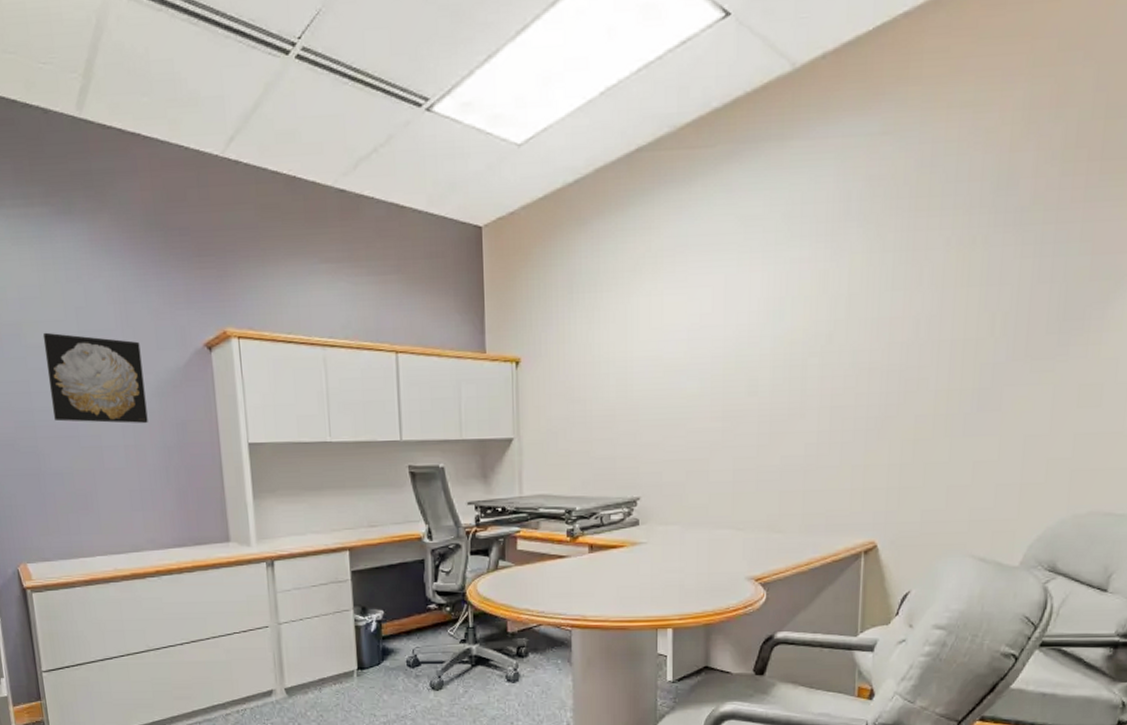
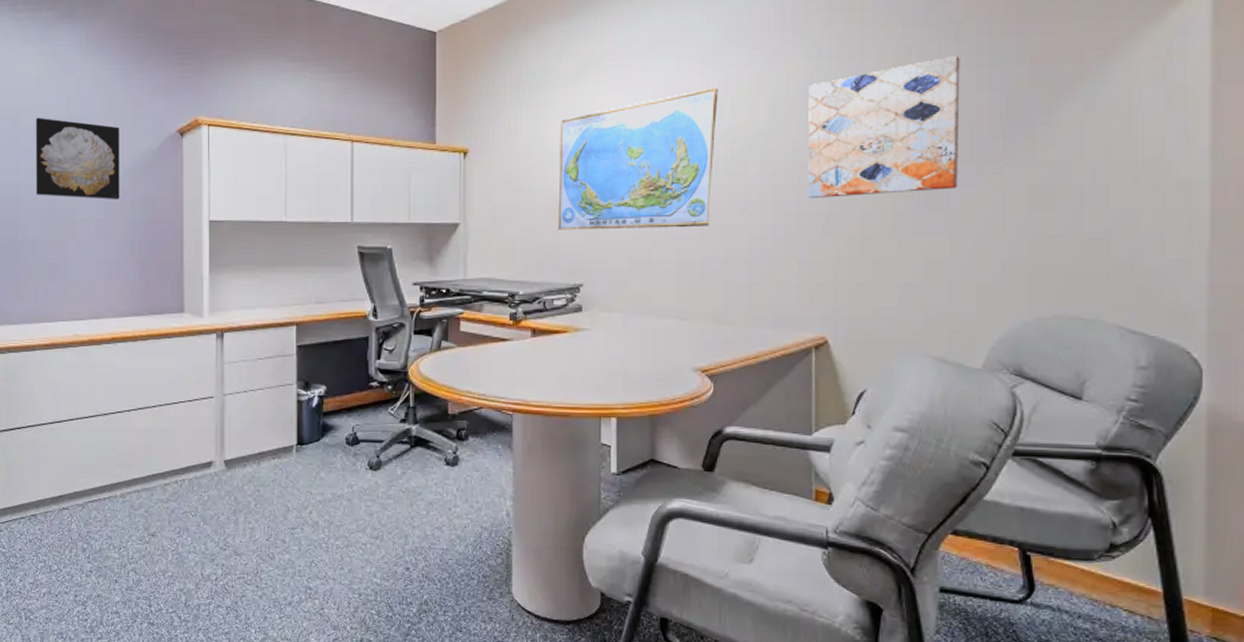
world map: none [614,284,780,442] -> present [558,86,718,230]
wall art: none [864,246,1024,403] -> present [807,55,960,199]

